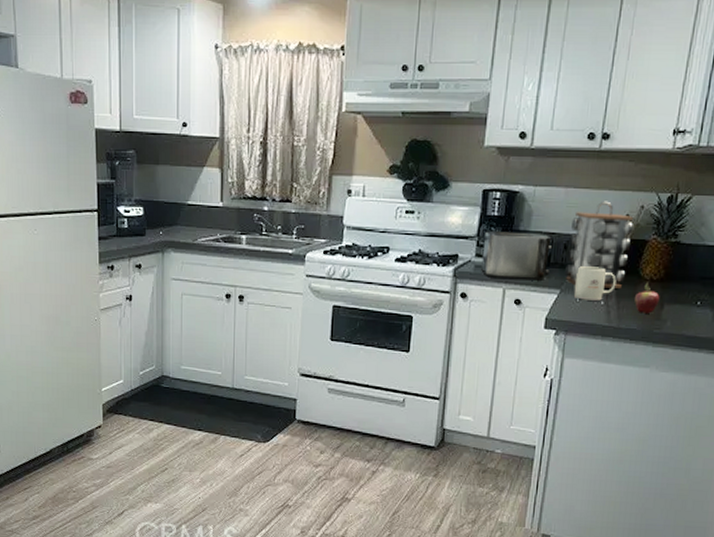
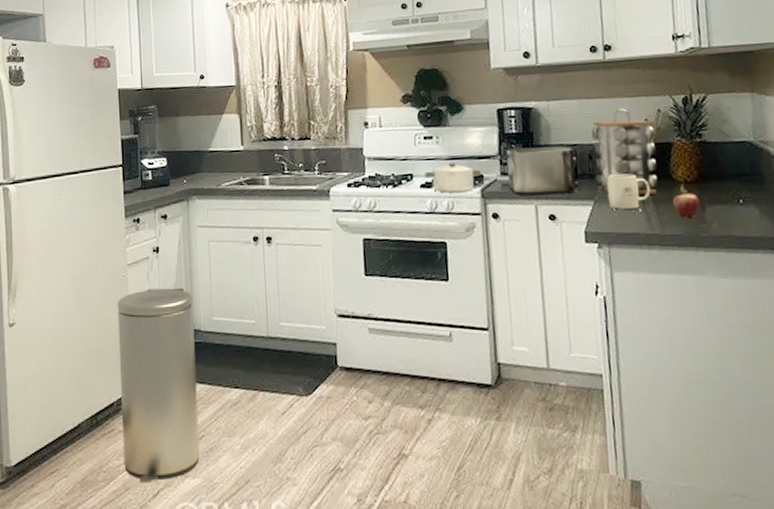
pedal bin: none [89,334,163,505] -> present [117,287,200,485]
cooking pot: none [401,239,457,269] -> present [424,162,482,193]

